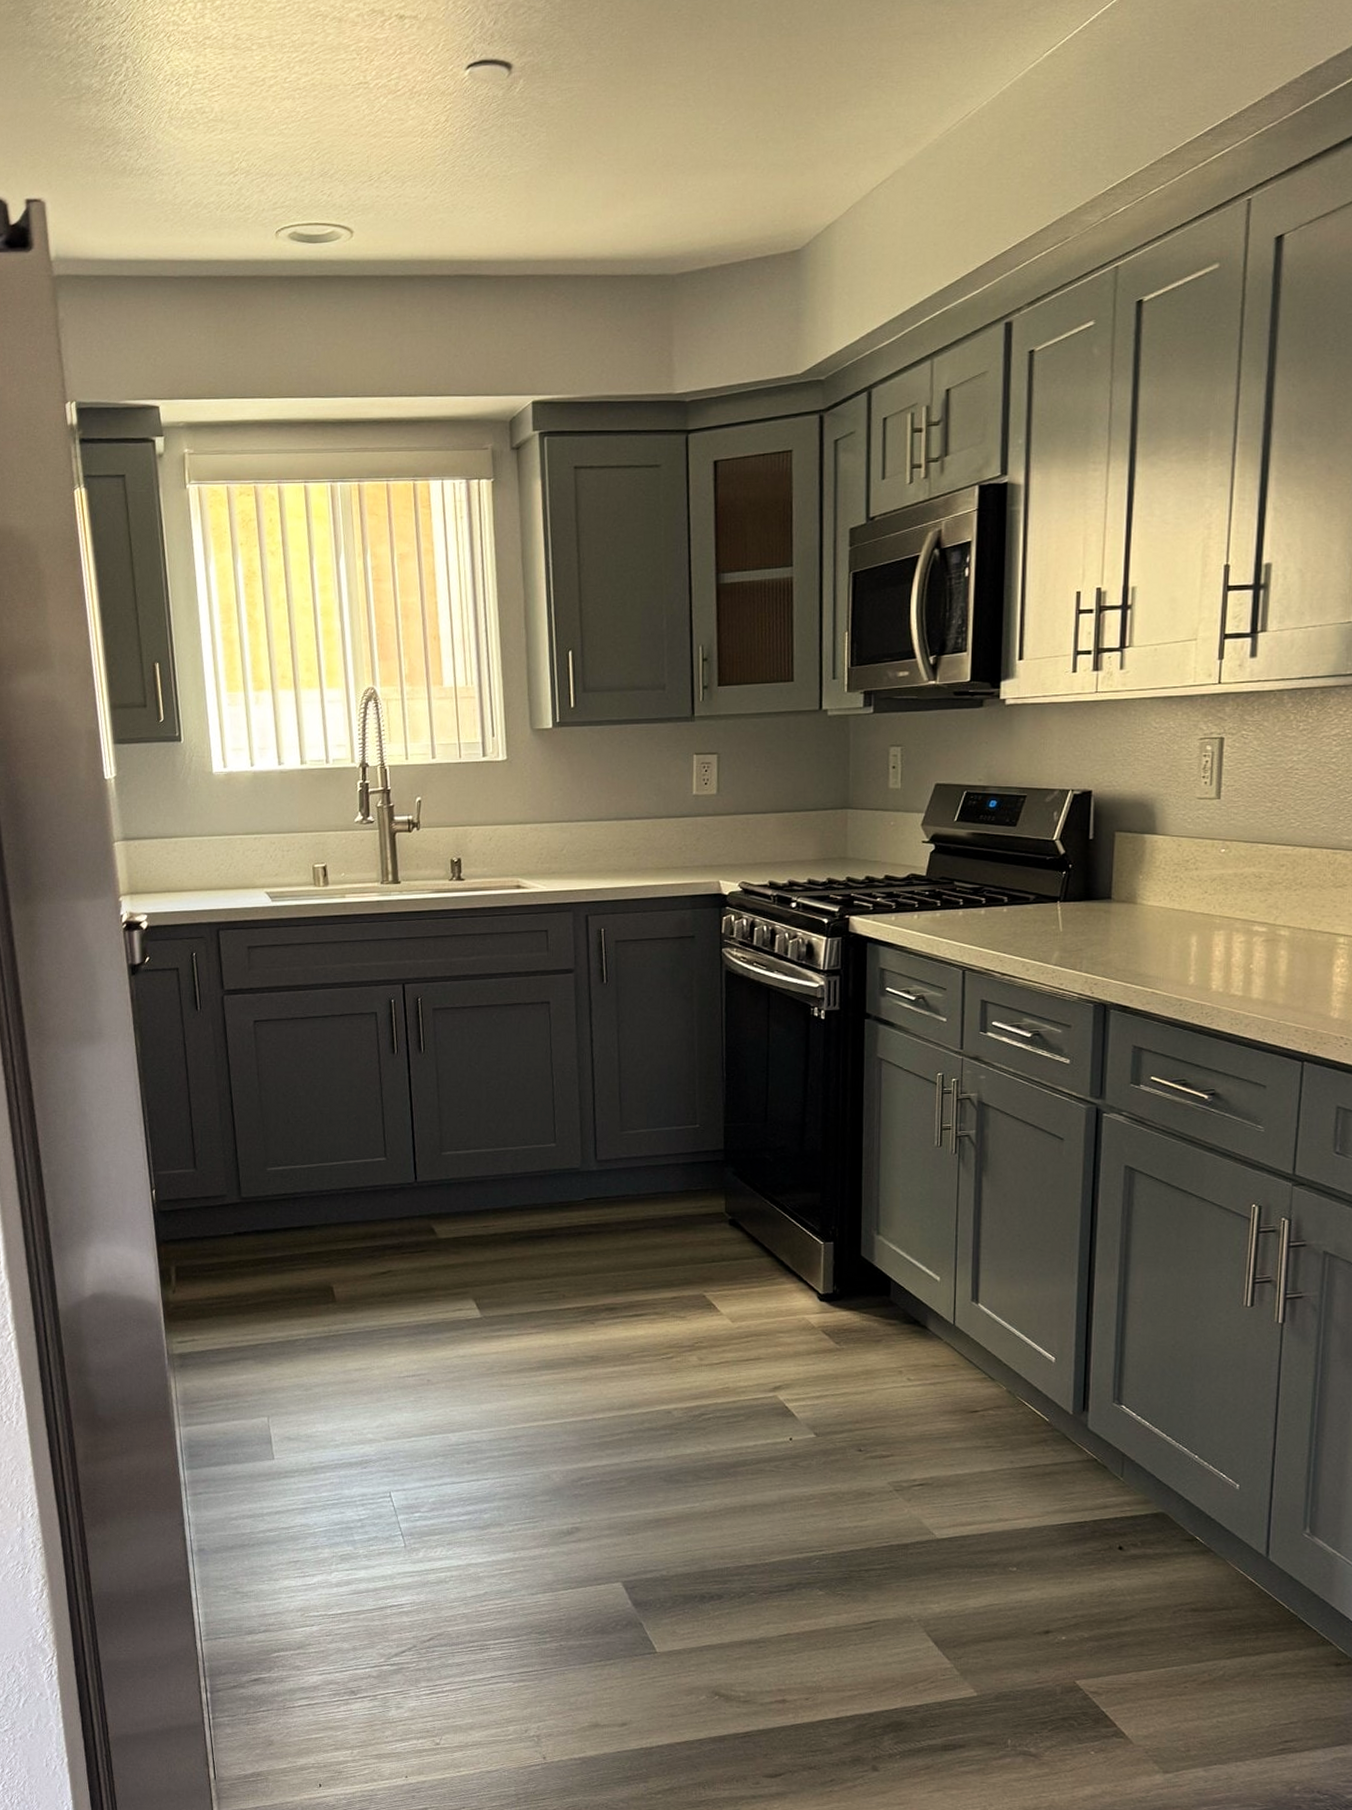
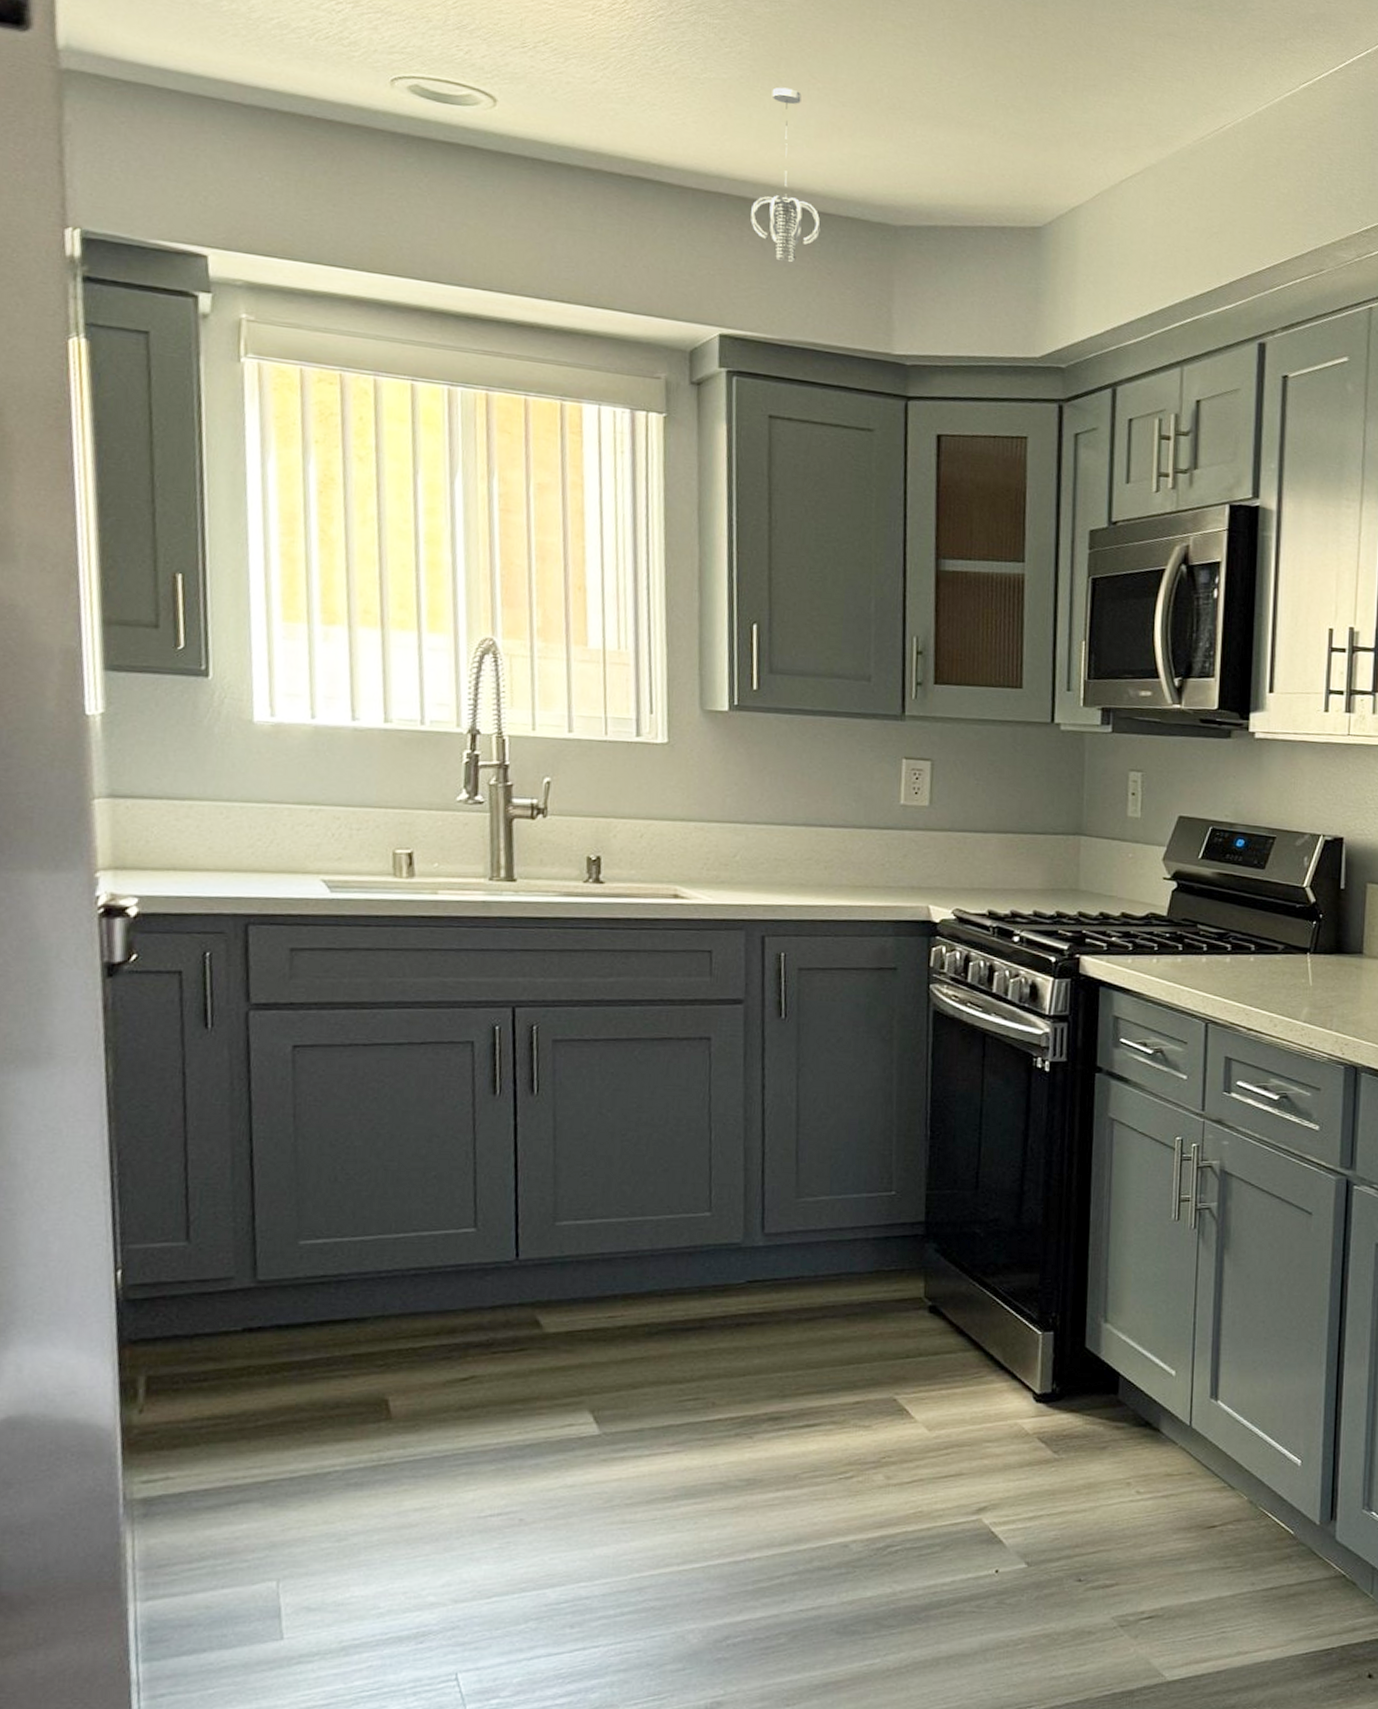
pendant light: none [553,167,610,326] -> present [751,87,821,262]

